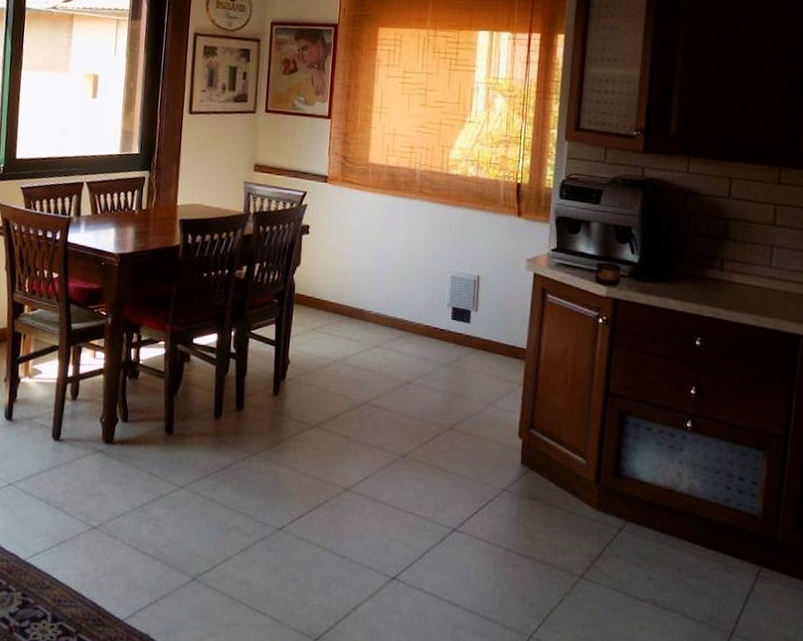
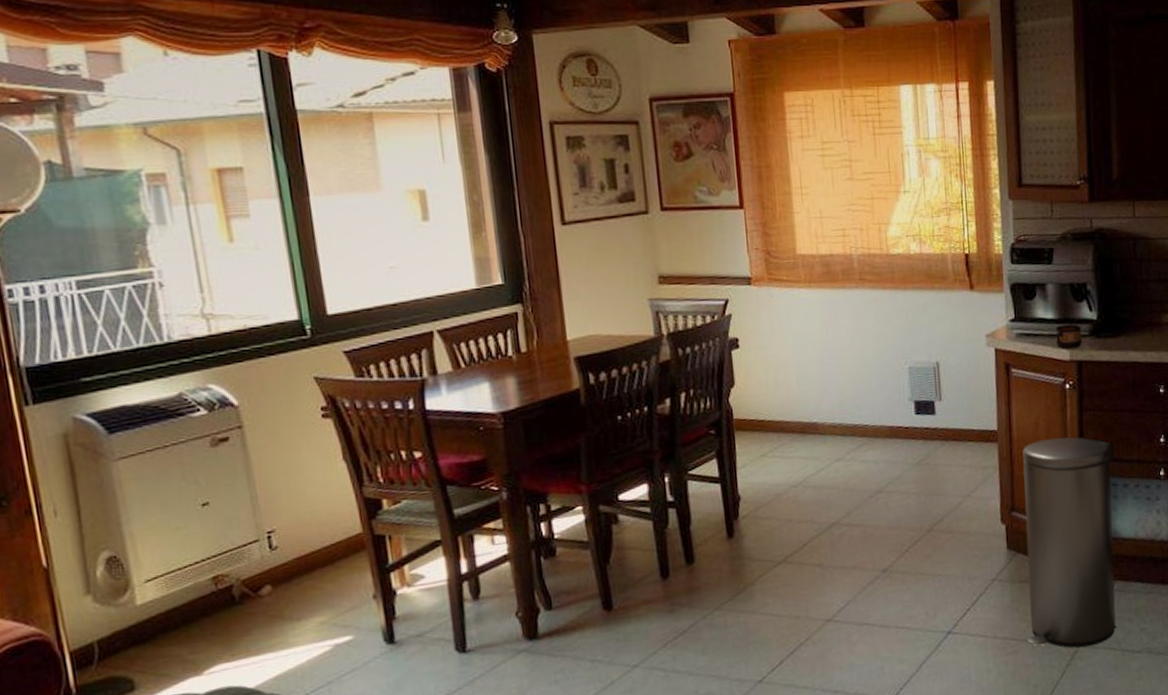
pedal bin: none [528,366,641,581] -> present [1022,436,1116,648]

